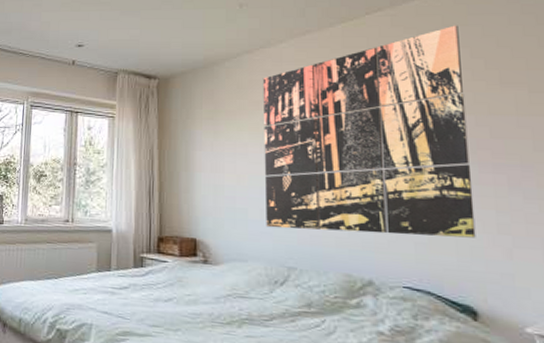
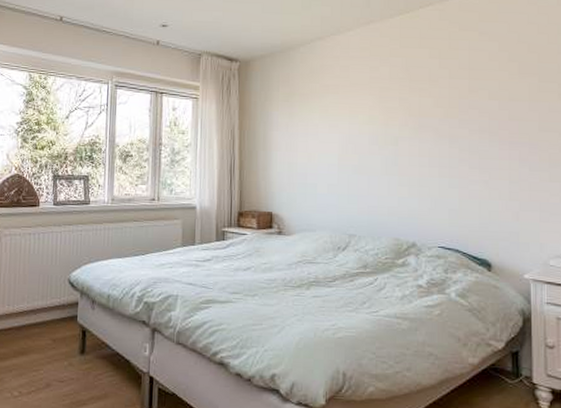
wall art: present [262,25,476,238] -> none [331,21,494,204]

